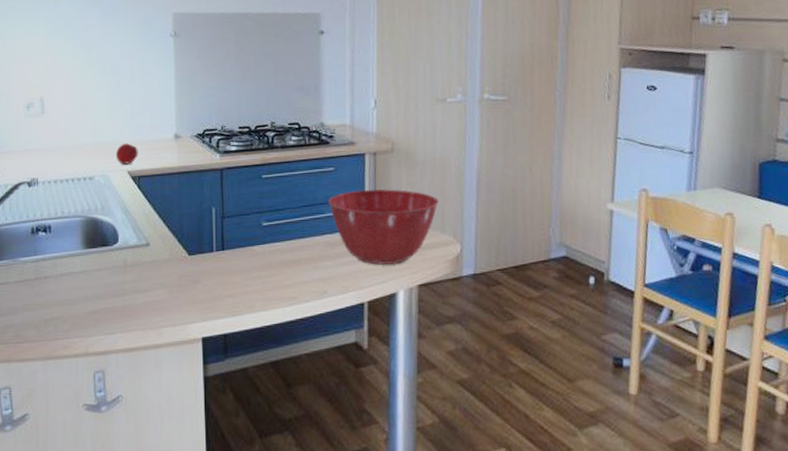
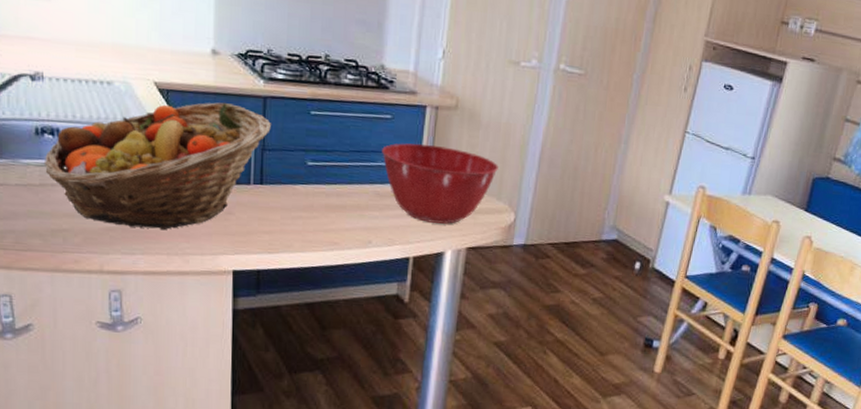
fruit basket: none [38,179,228,307] -> present [43,102,271,231]
peach: present [115,143,138,164] -> none [139,49,167,74]

